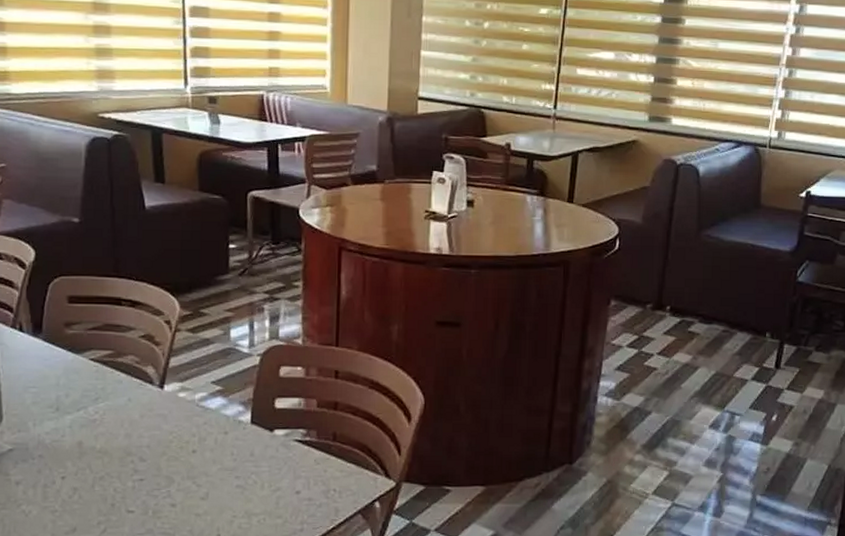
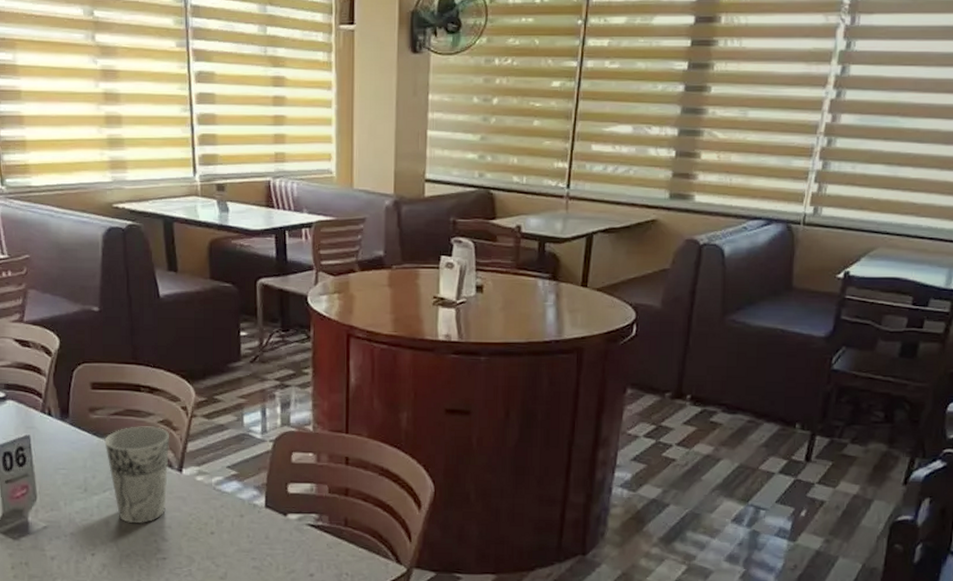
cup: none [80,341,152,443] -> present [104,426,170,523]

